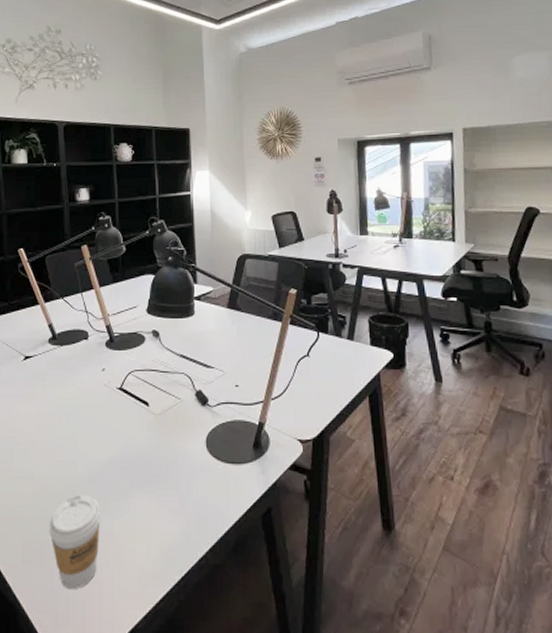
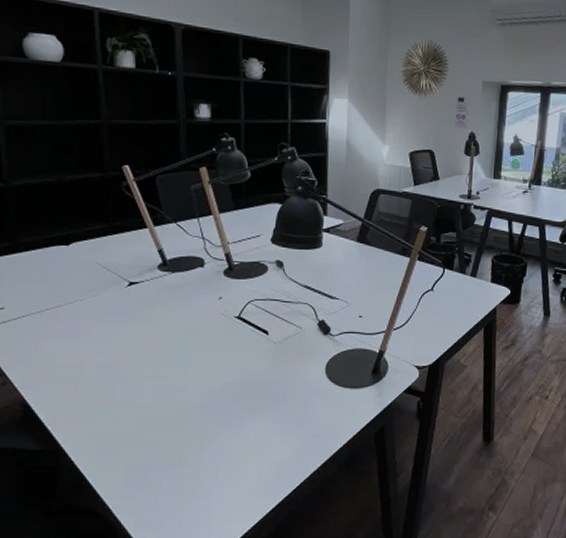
coffee cup: present [49,495,100,590] -> none [154,420,212,508]

